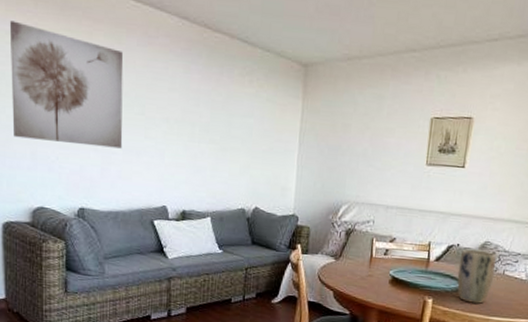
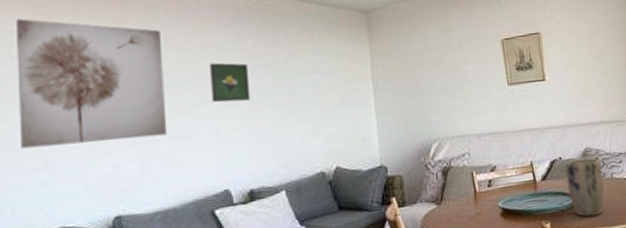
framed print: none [159,91,193,132] -> present [210,62,251,103]

